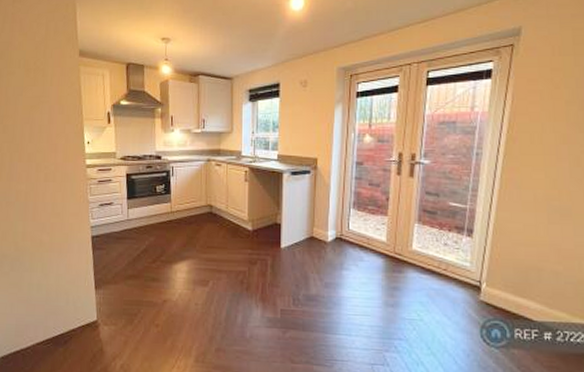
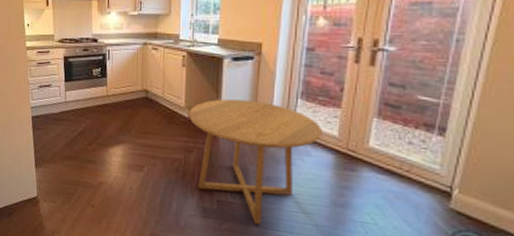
round table: none [251,211,374,330] -> present [188,99,323,225]

